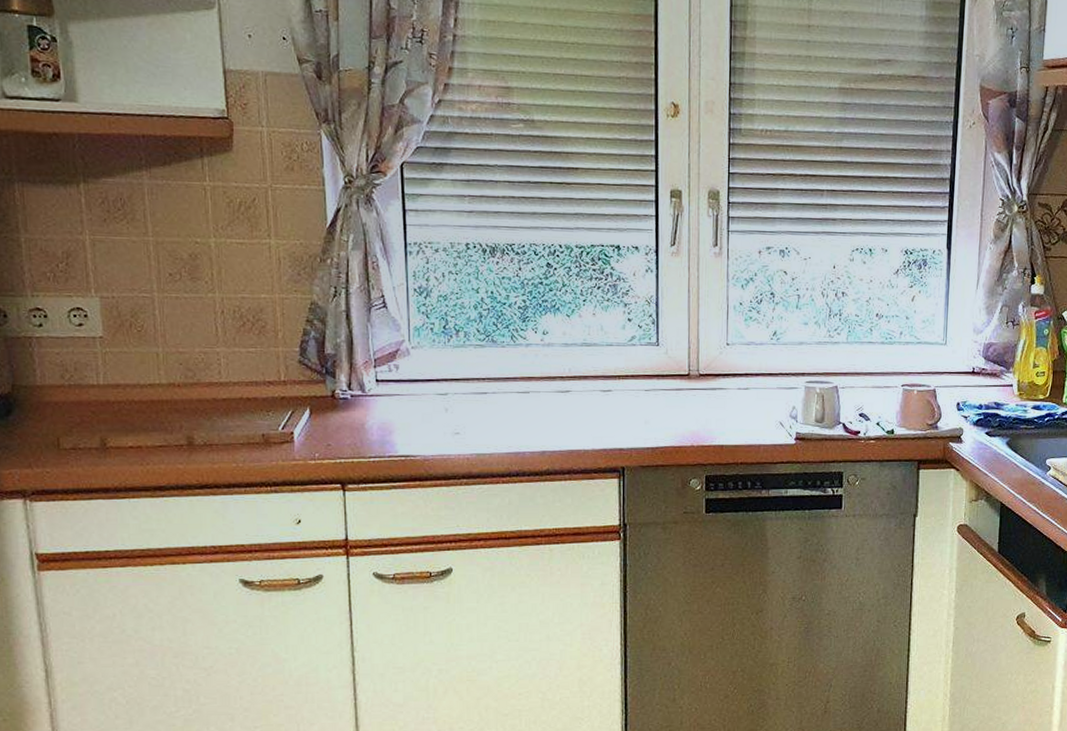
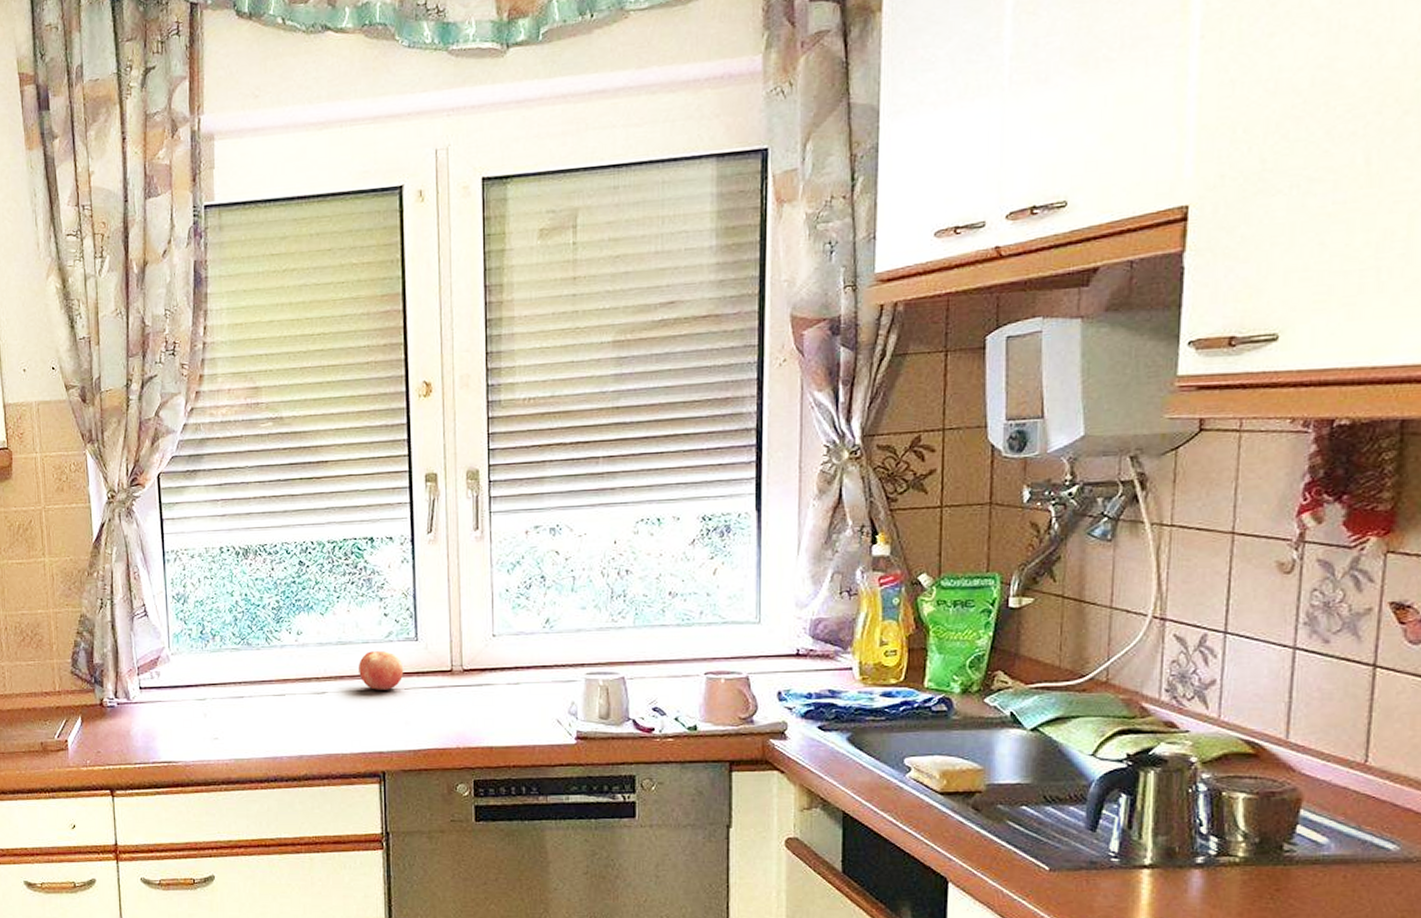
fruit: none [602,354,645,391] -> present [359,651,404,690]

